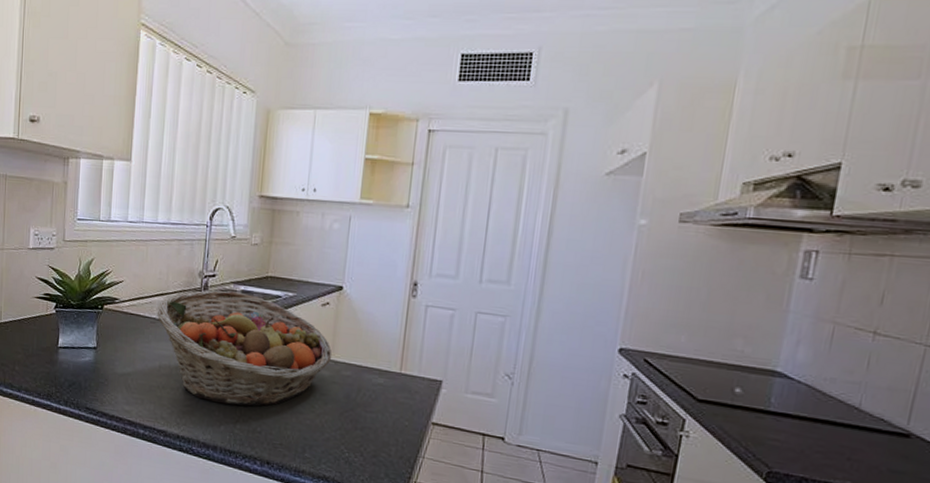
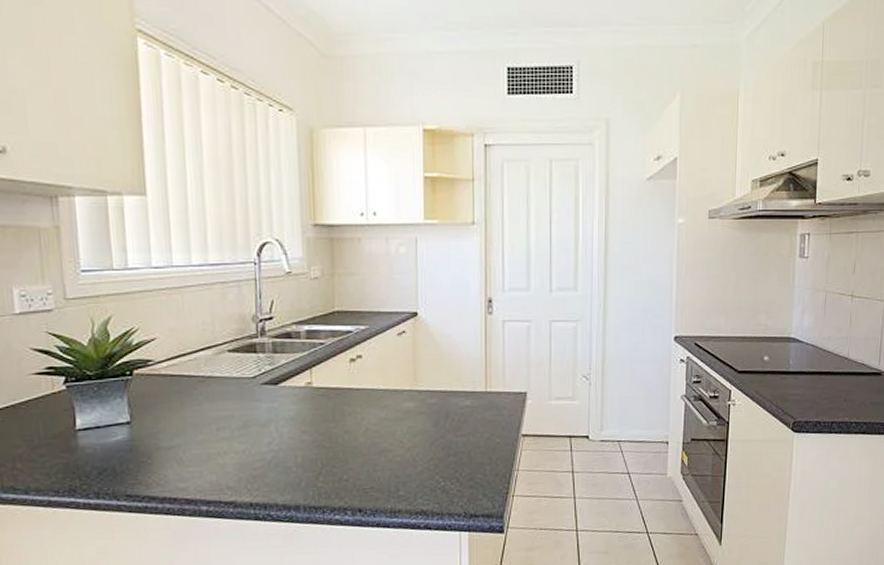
fruit basket: present [157,290,332,407] -> none [205,332,415,458]

